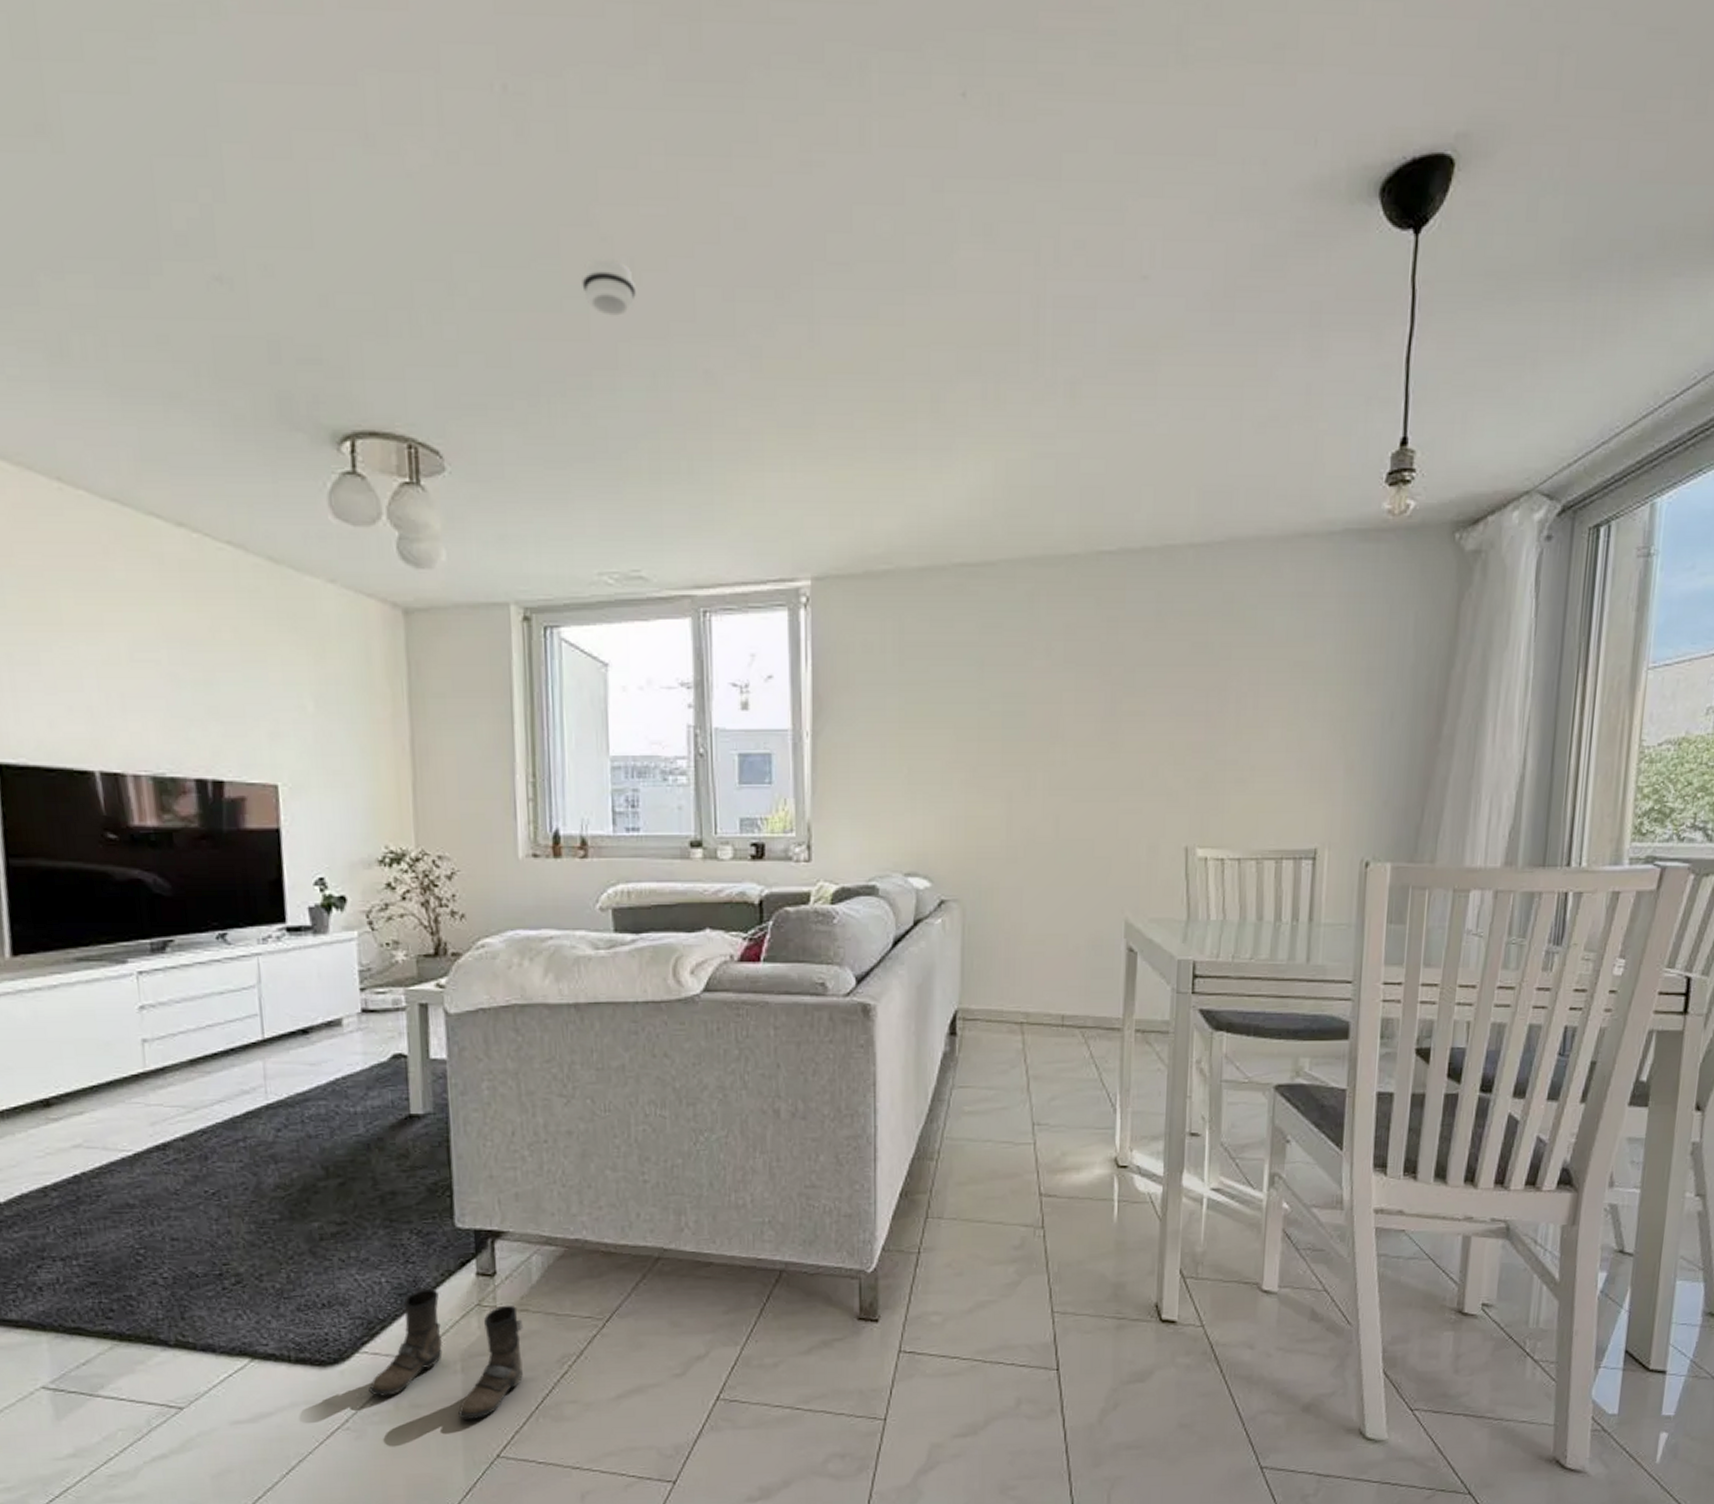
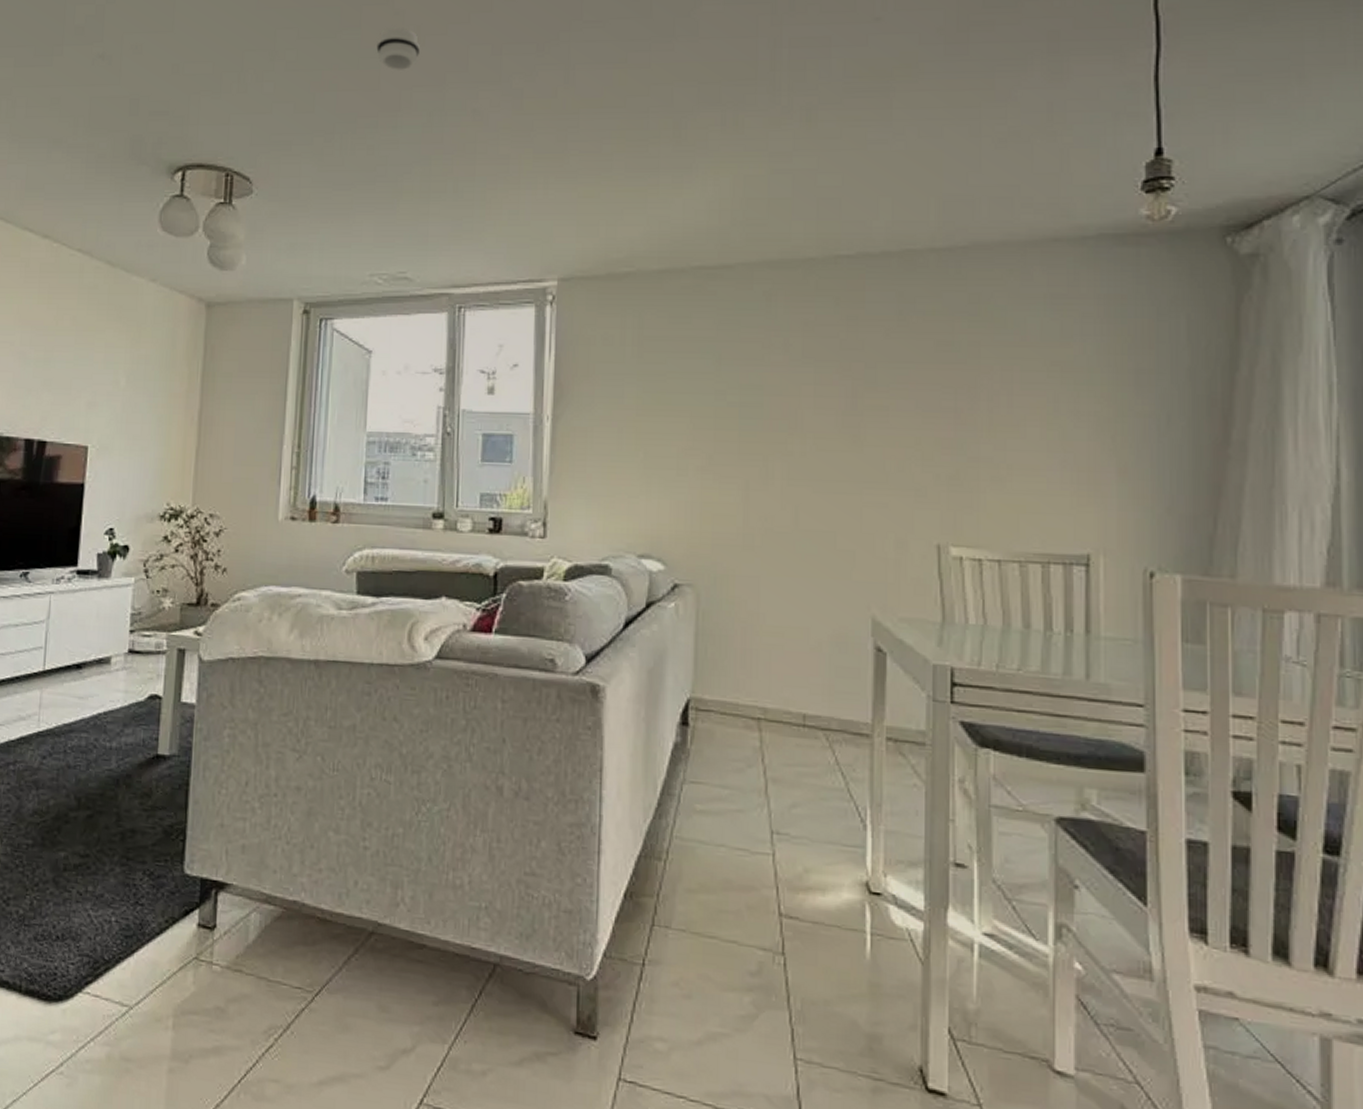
boots: present [369,1288,523,1420] -> none [85,933,235,1085]

